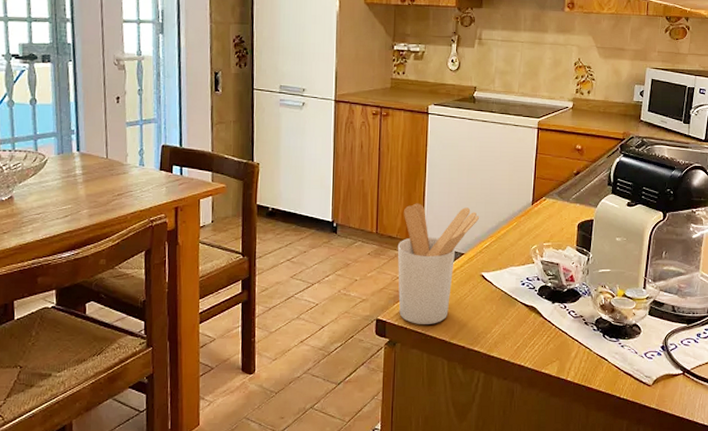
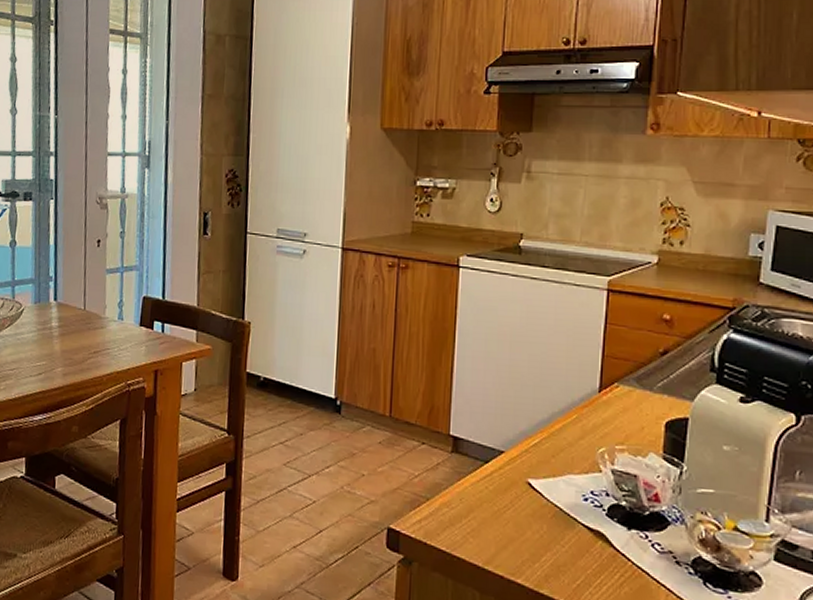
utensil holder: present [397,203,480,324] -> none [416,381,526,542]

